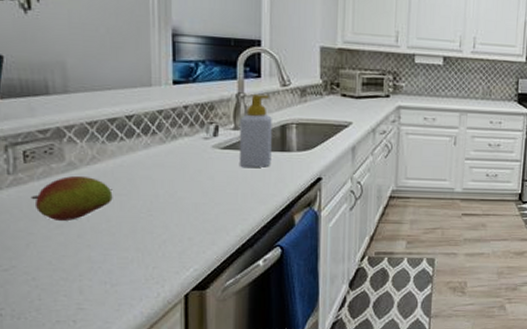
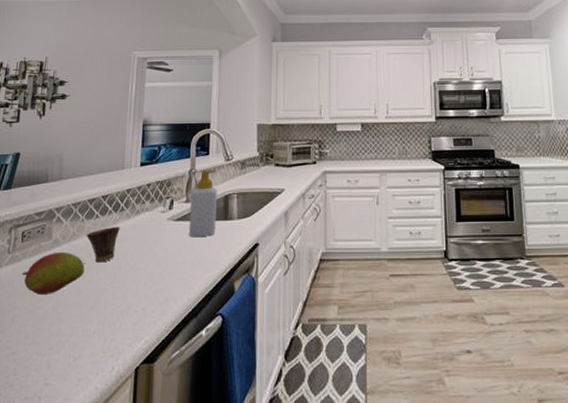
cup: none [110,151,153,190] -> present [86,226,120,263]

